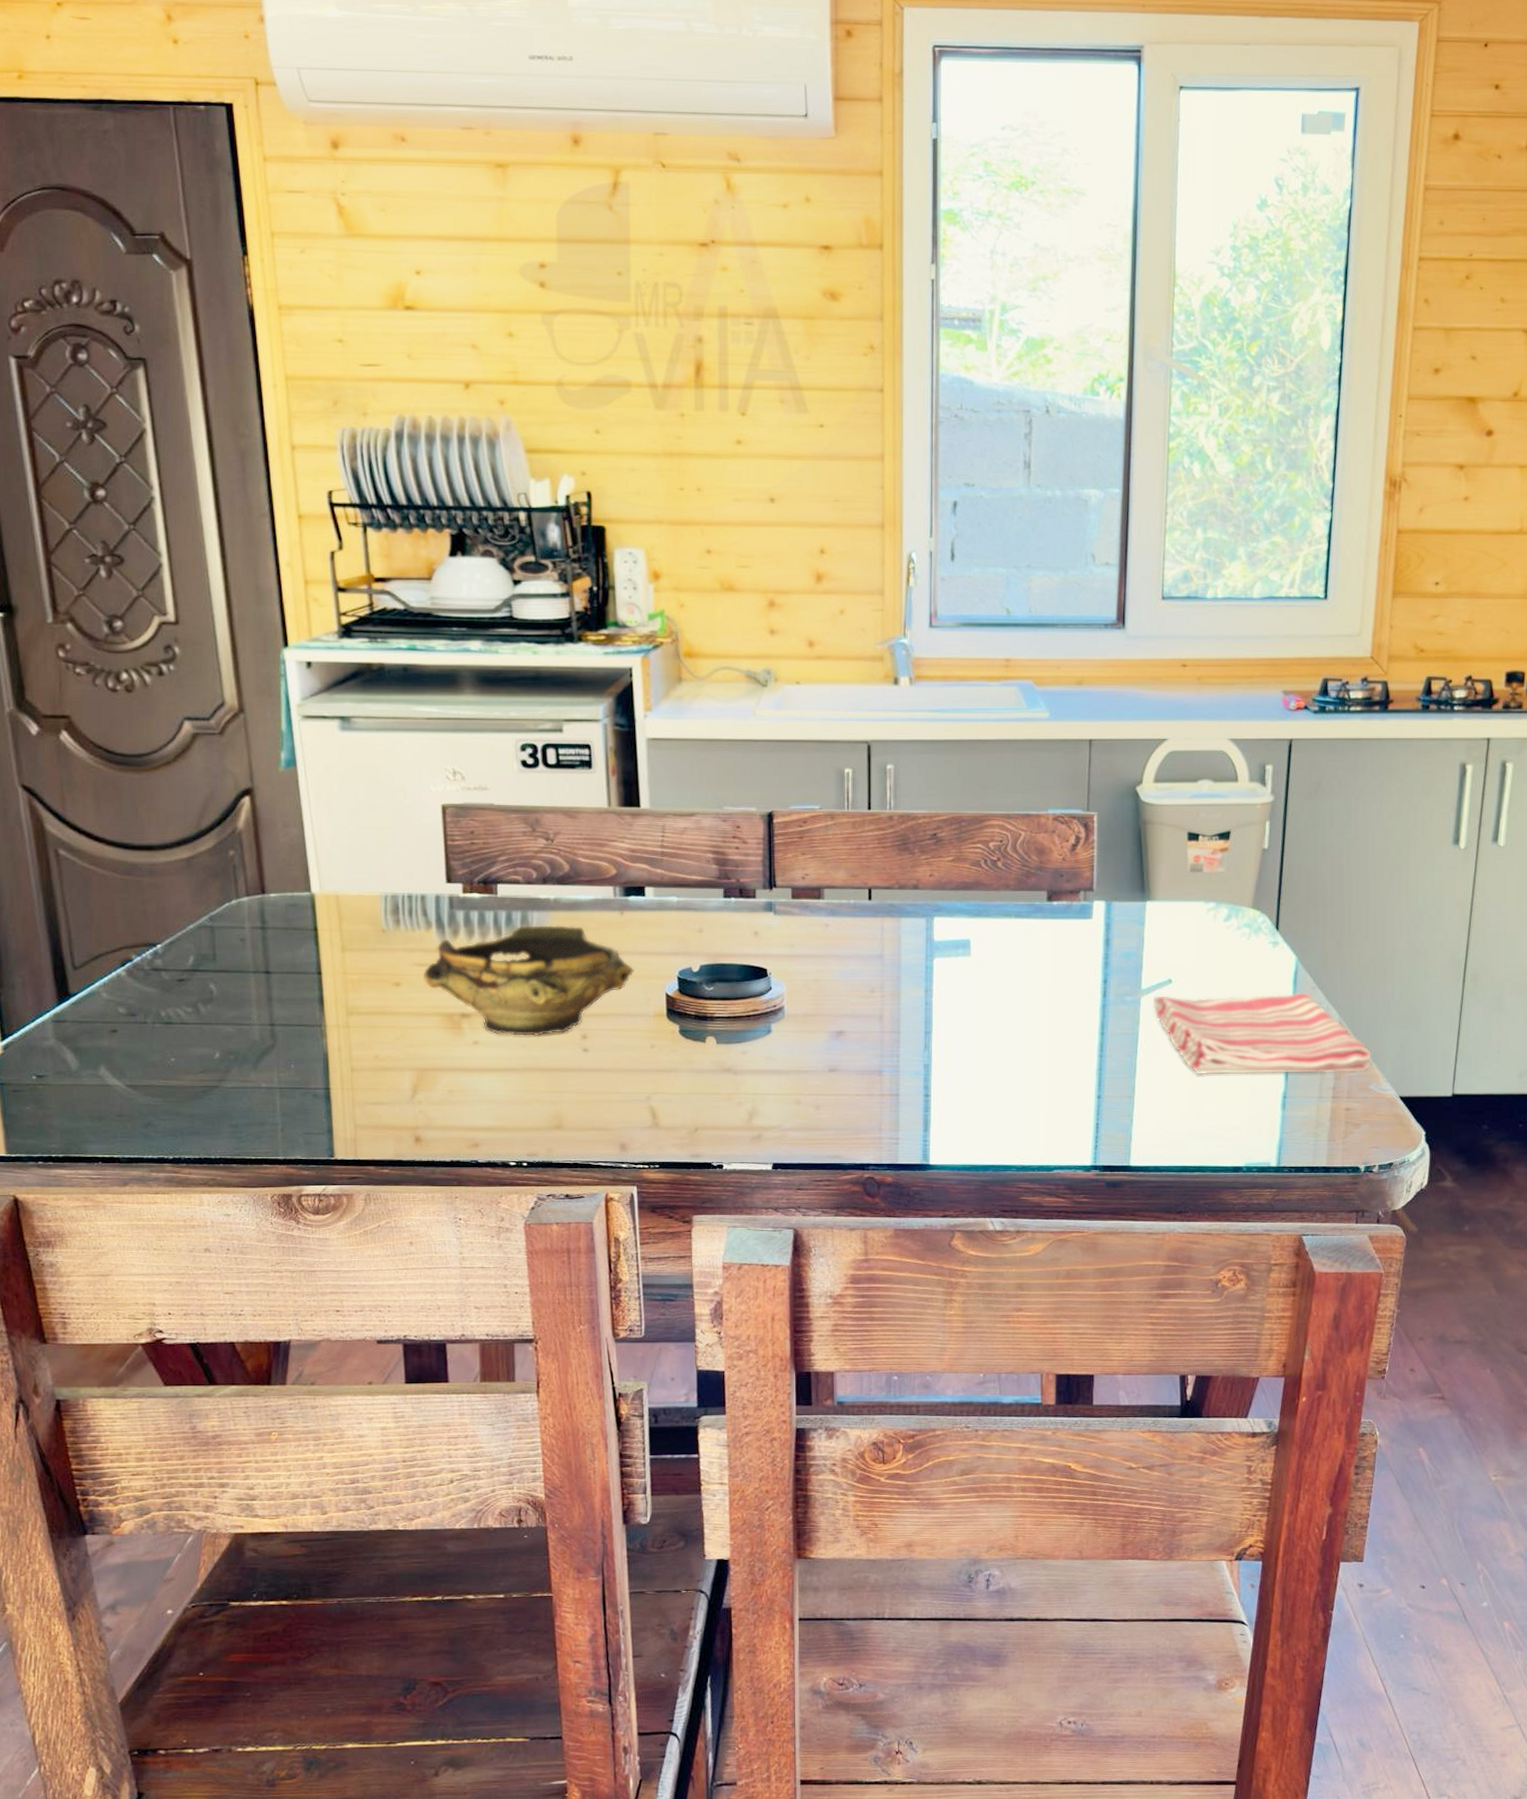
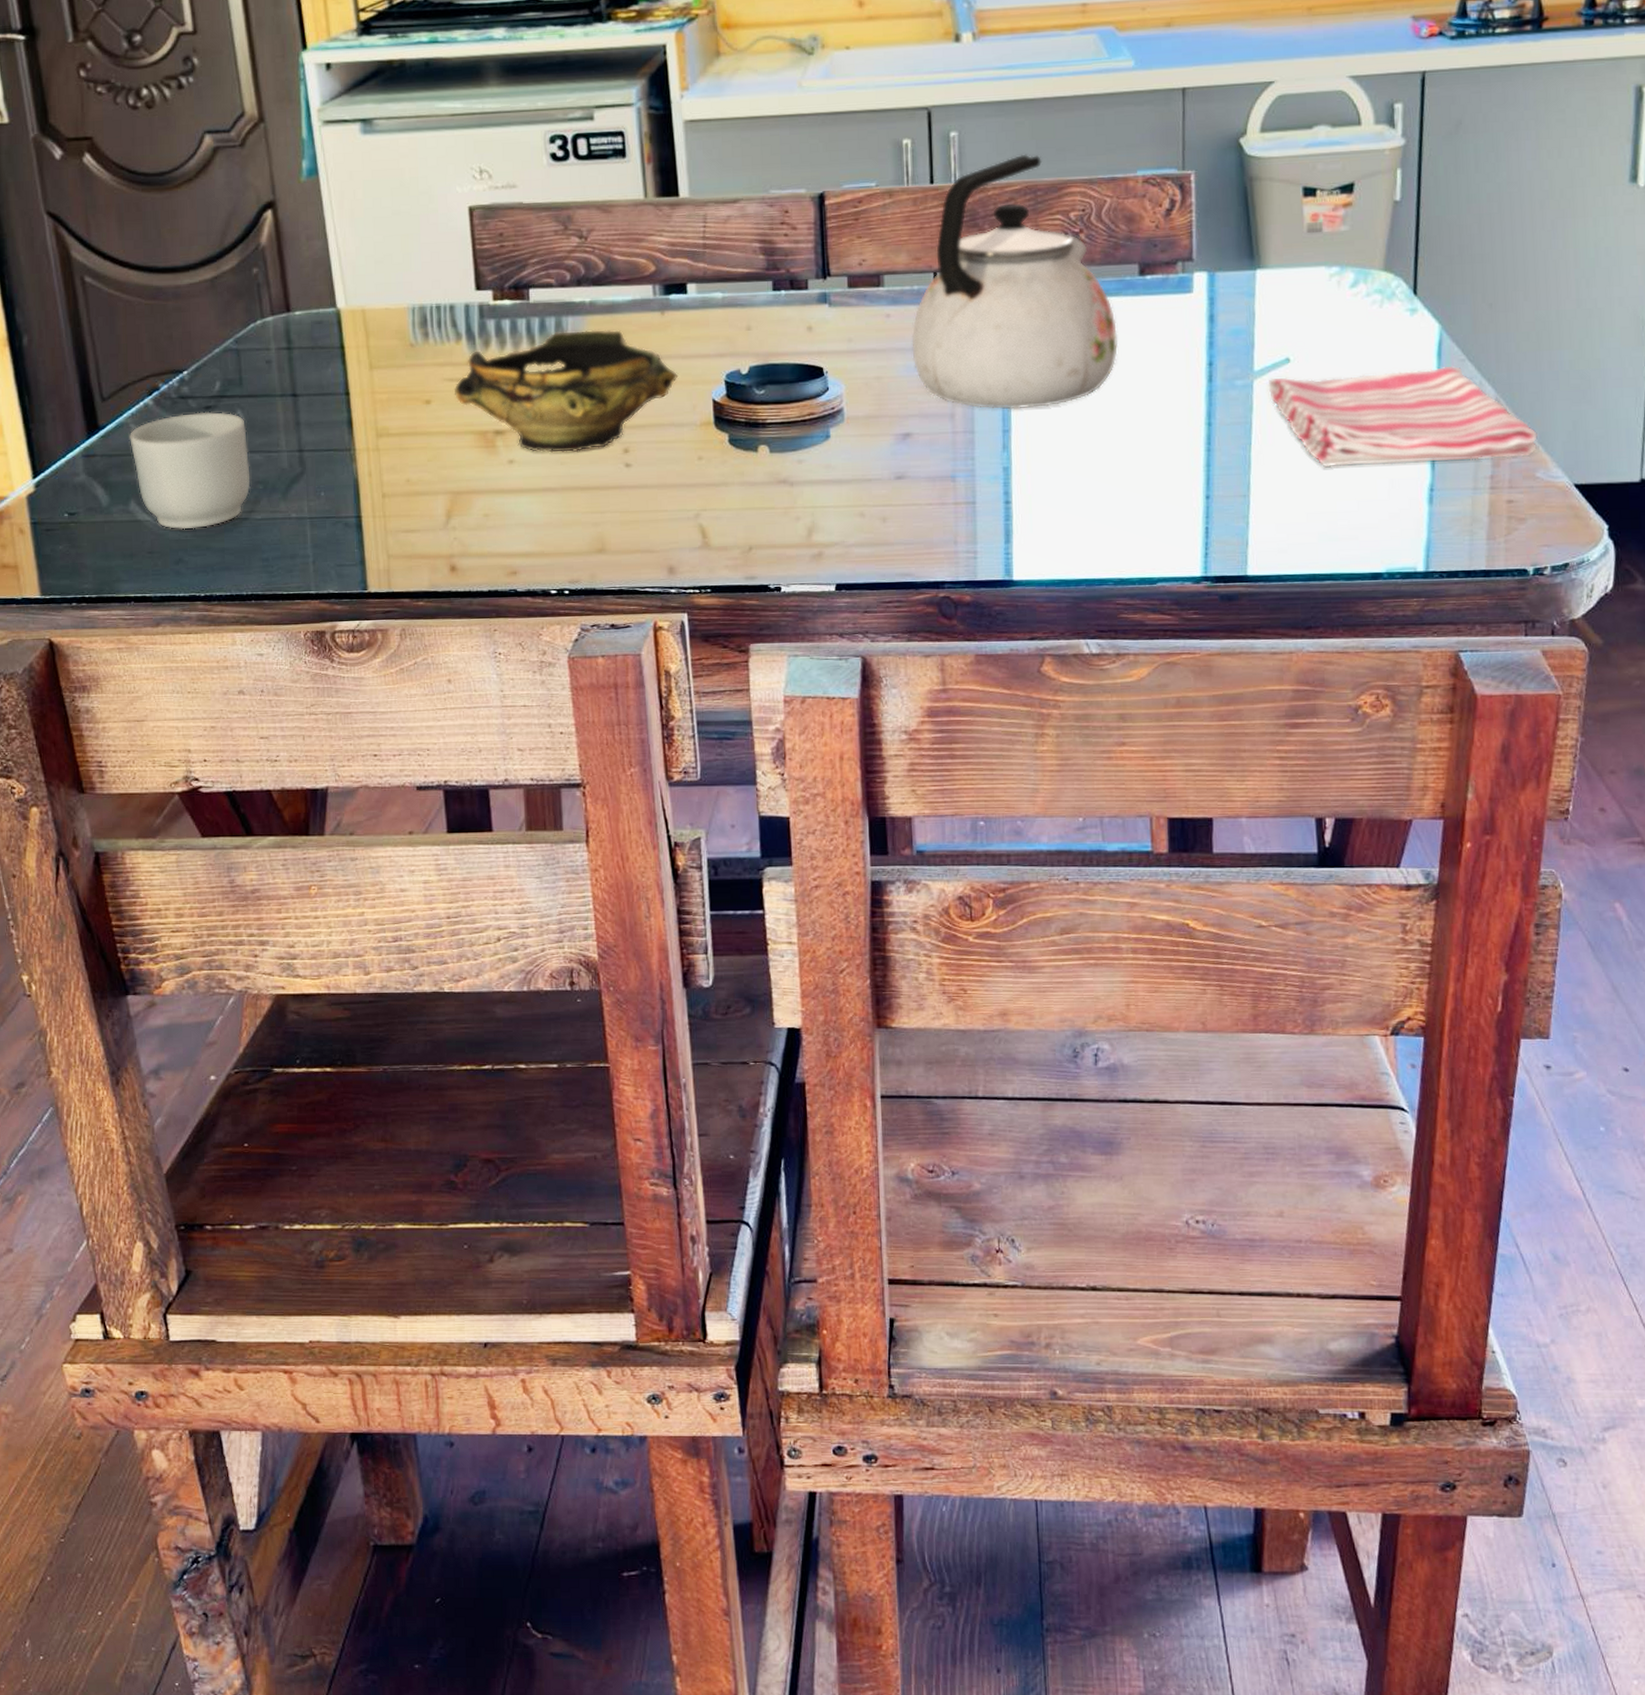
mug: none [100,985,222,1095] -> present [129,412,251,530]
kettle: none [847,788,1027,1014] -> present [911,154,1118,410]

